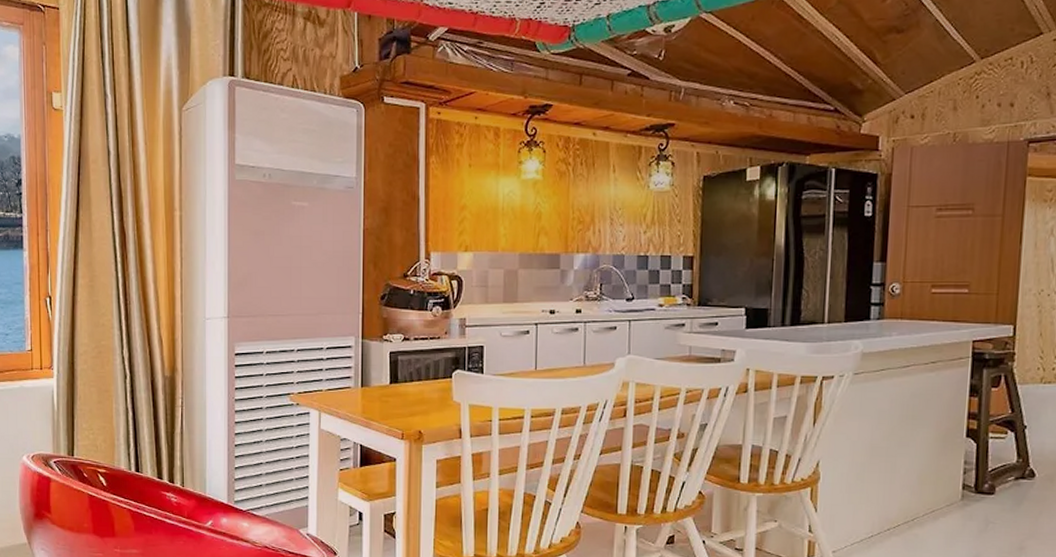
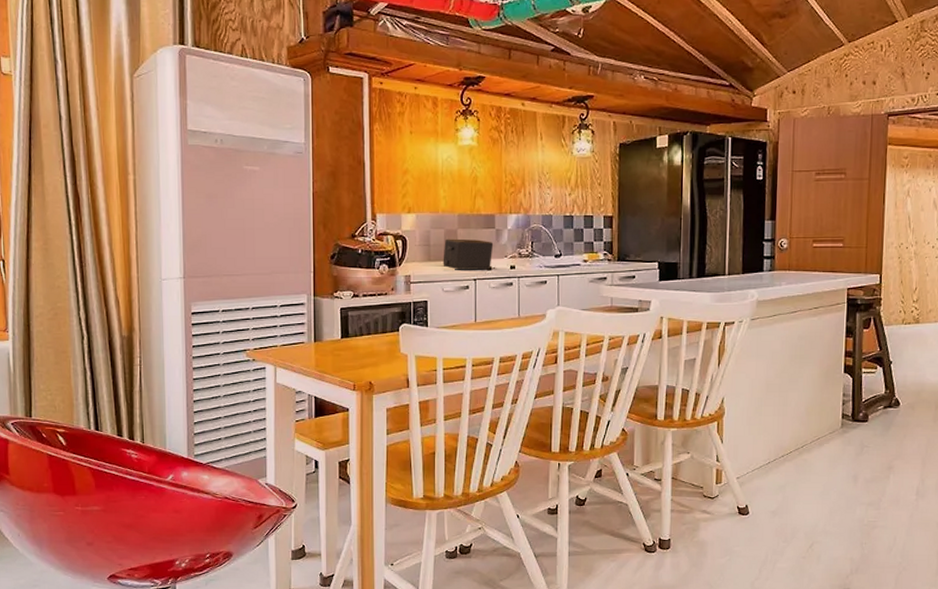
toaster: none [501,279,558,314] -> present [443,238,494,270]

